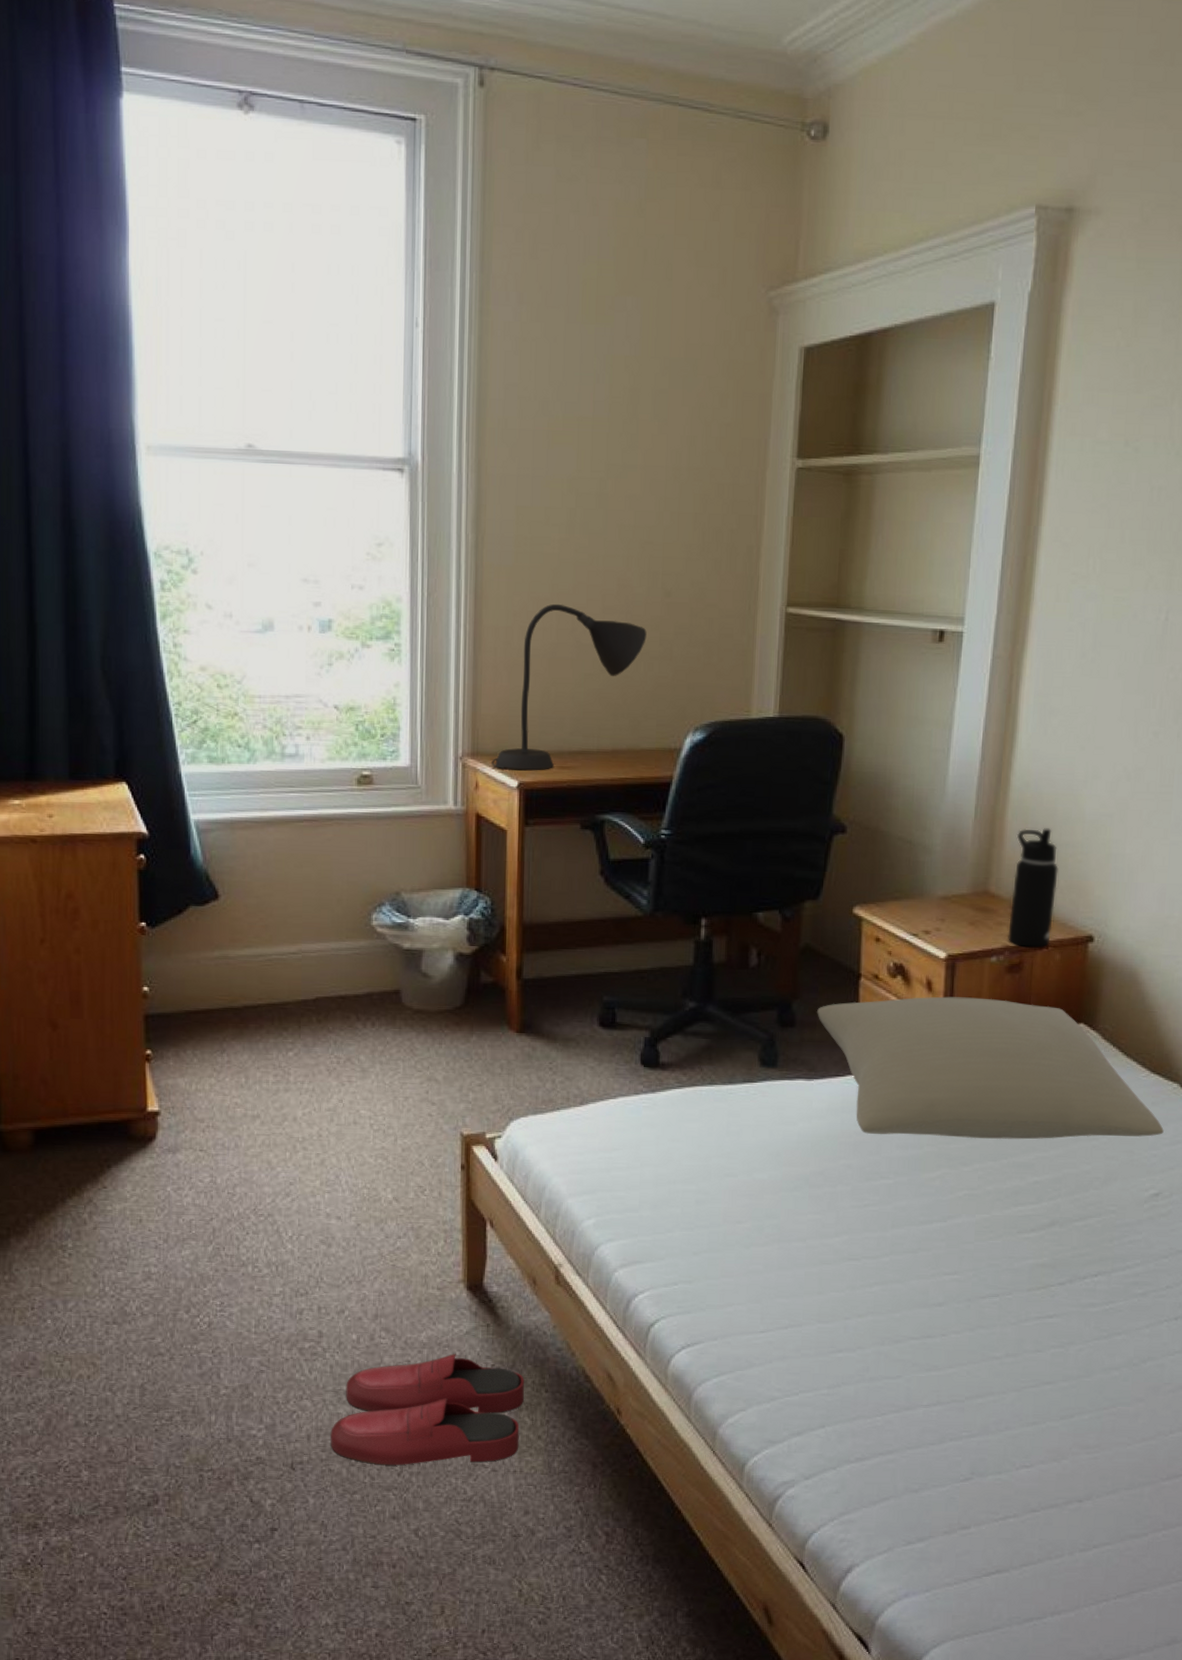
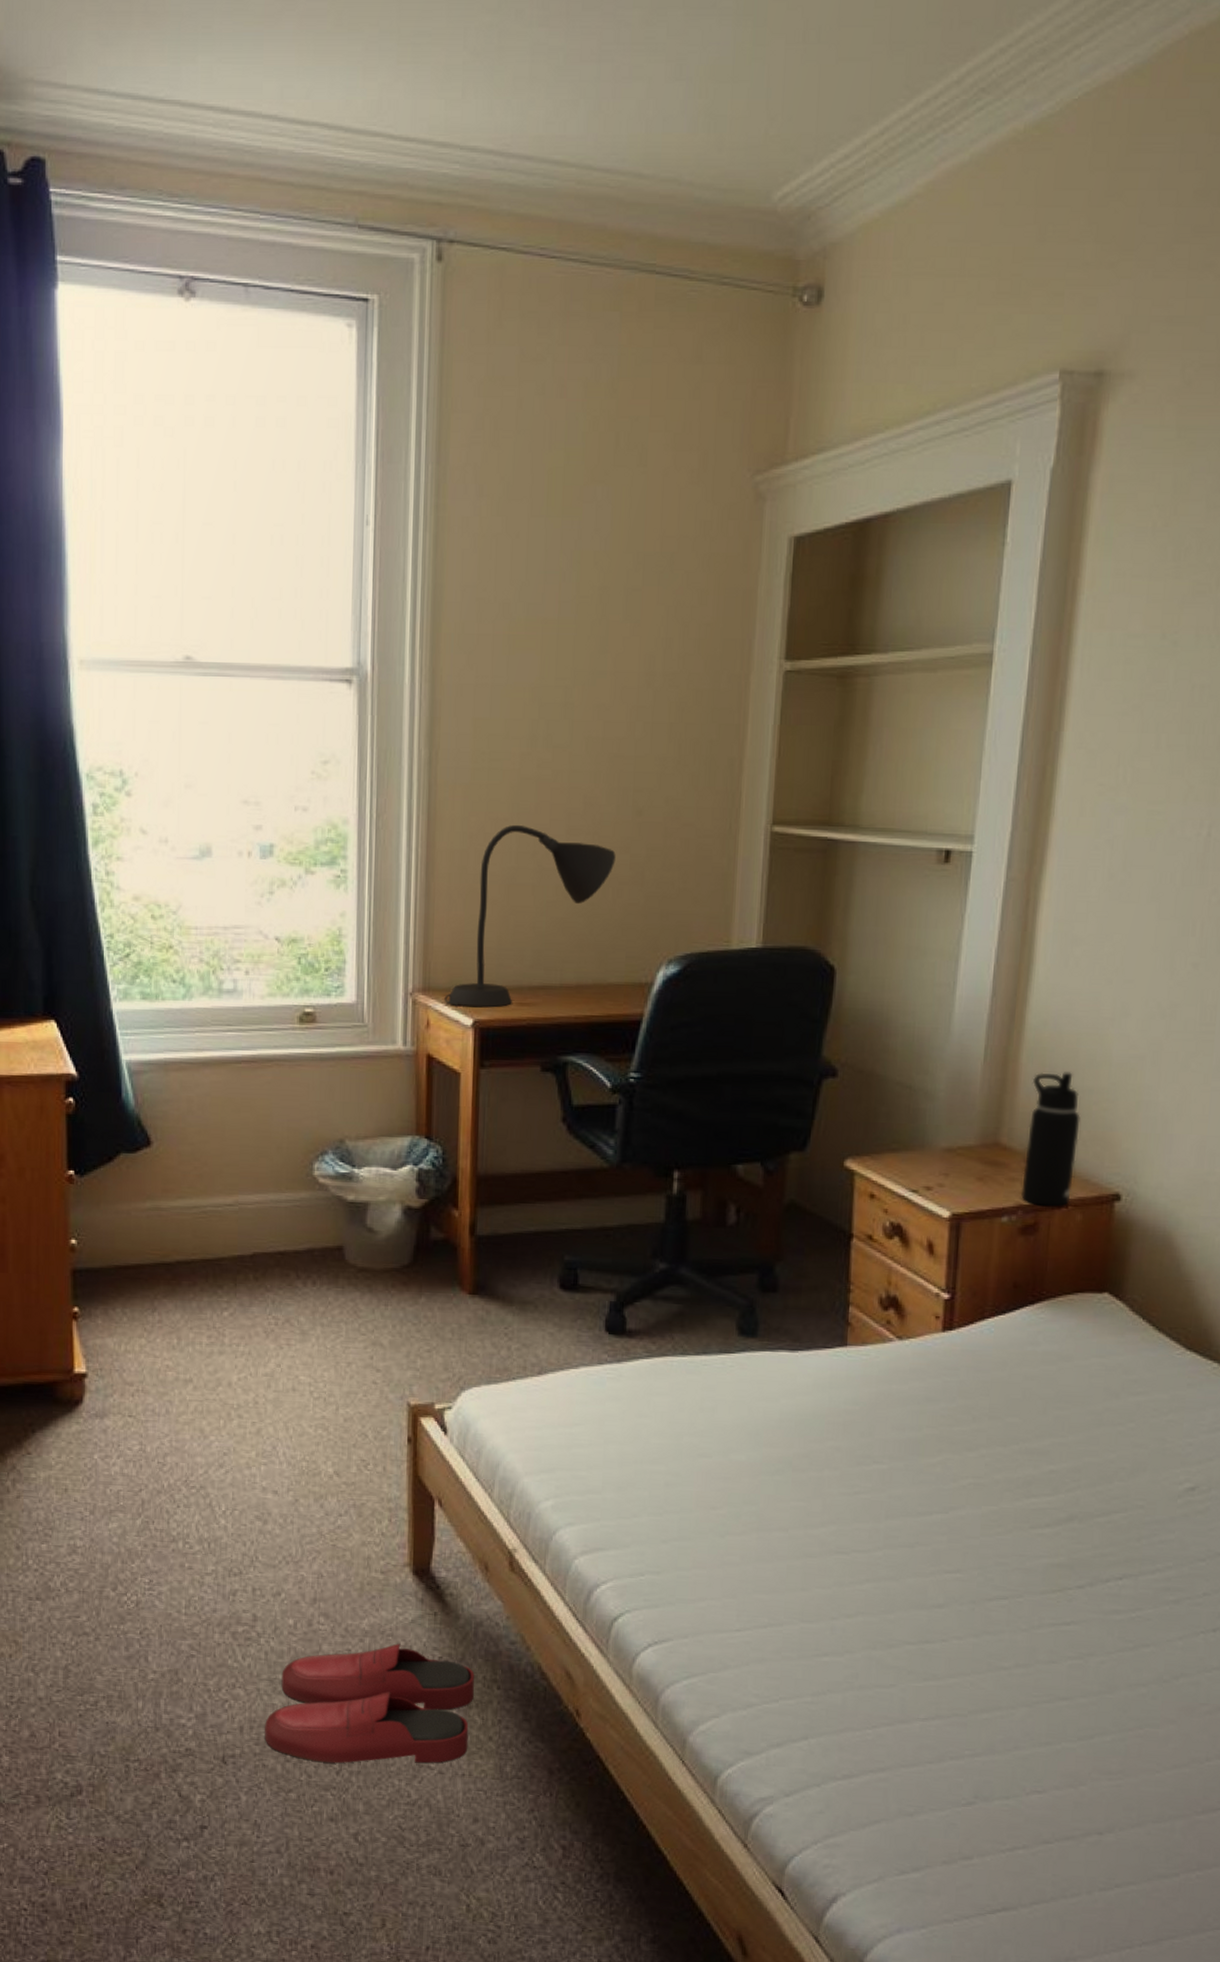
pillow: present [817,996,1164,1140] -> none [803,1260,1202,1423]

